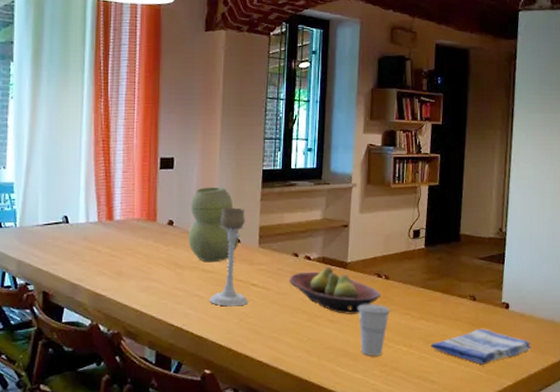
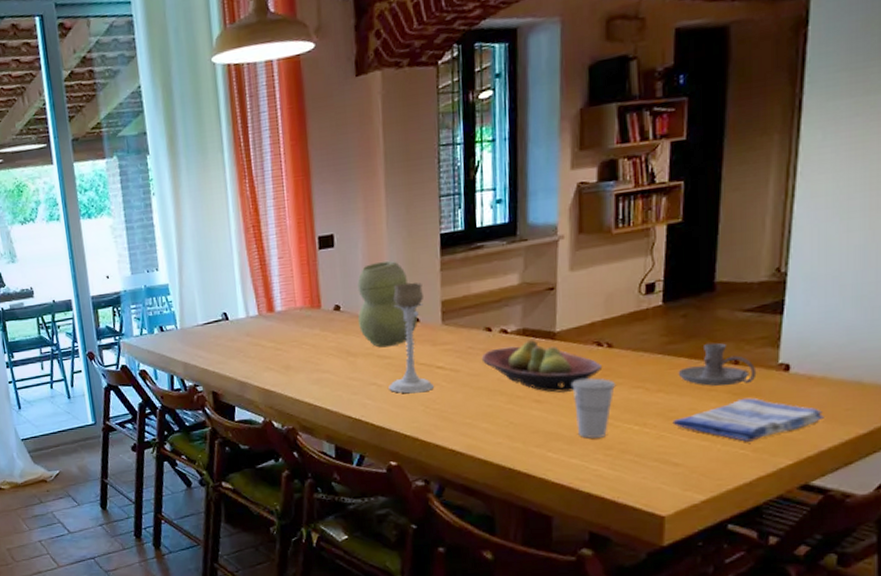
candle holder: none [435,282,488,318] -> present [678,342,757,386]

